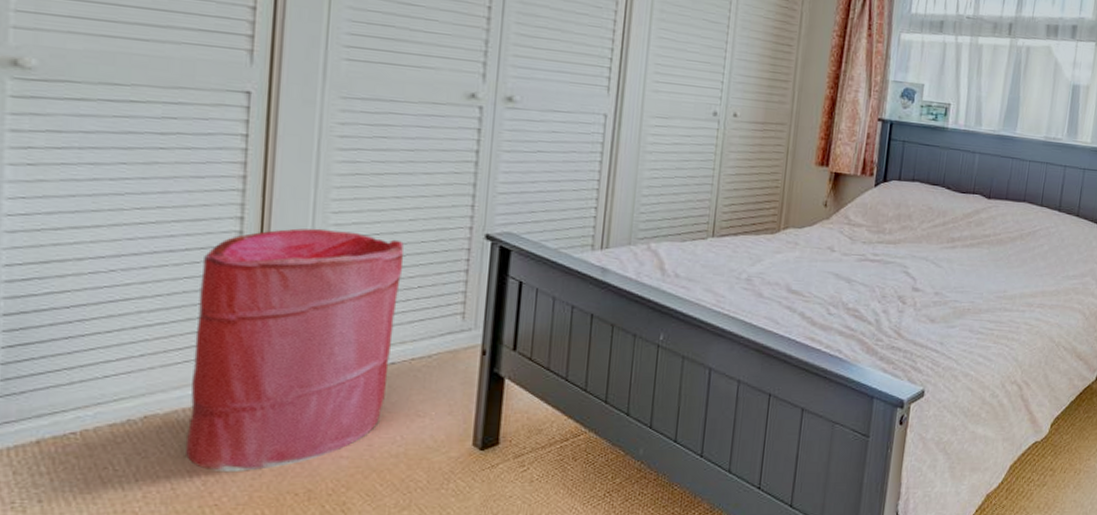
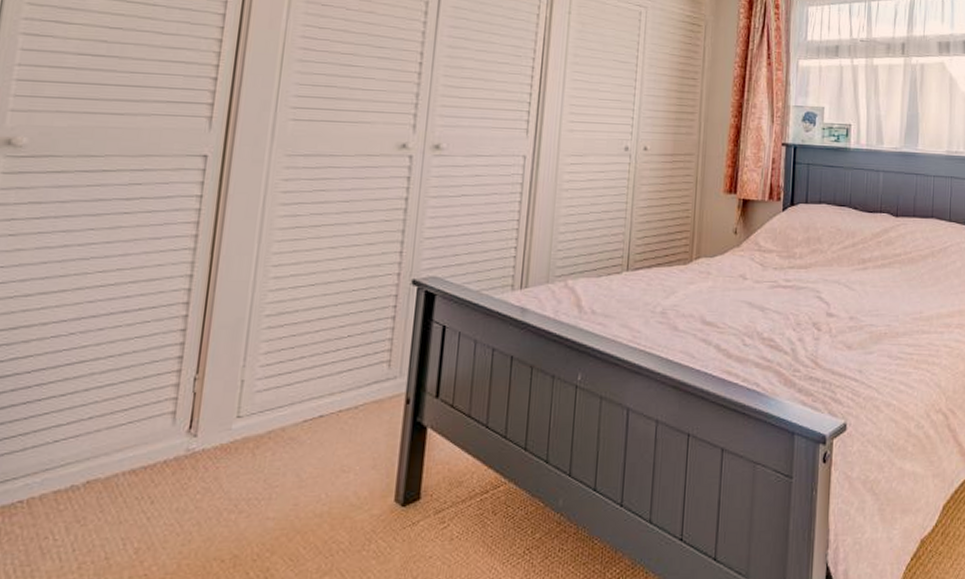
laundry hamper: present [185,228,404,473] -> none [121,282,336,539]

